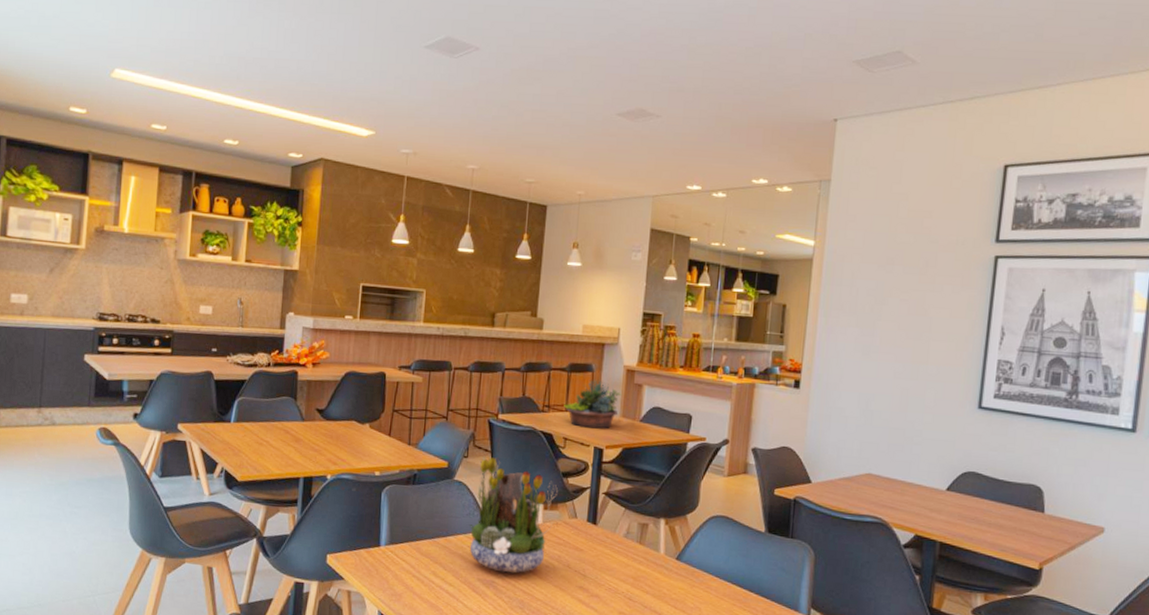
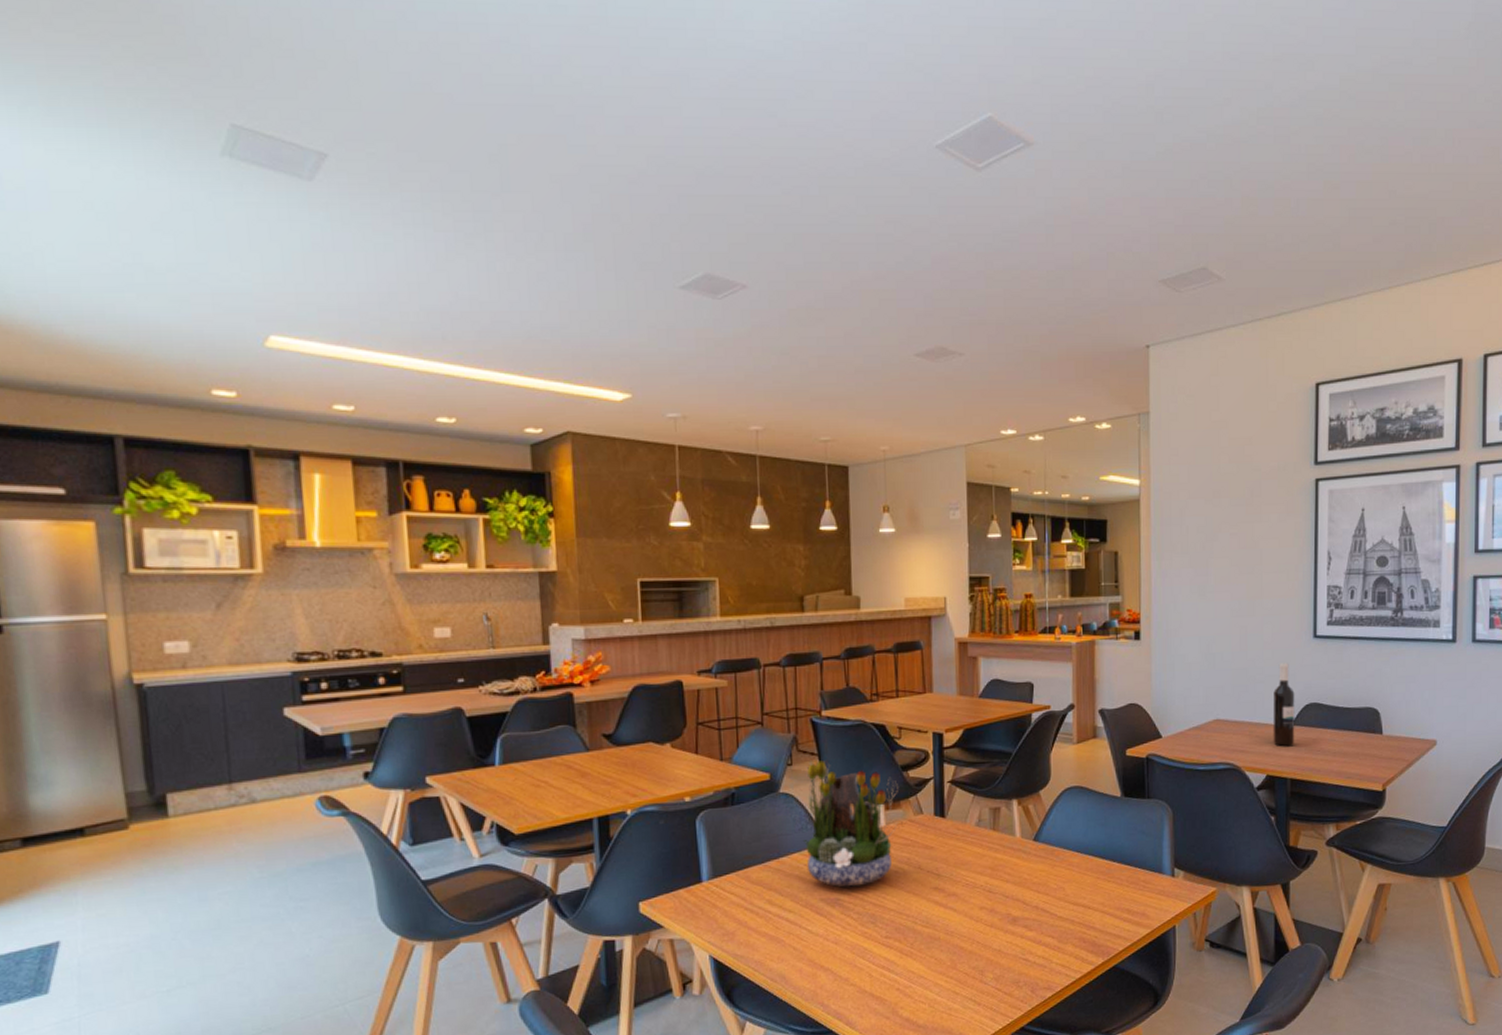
succulent planter: present [564,379,621,429] -> none [894,657,956,713]
wine bottle: none [925,428,953,511] -> present [1272,663,1295,747]

